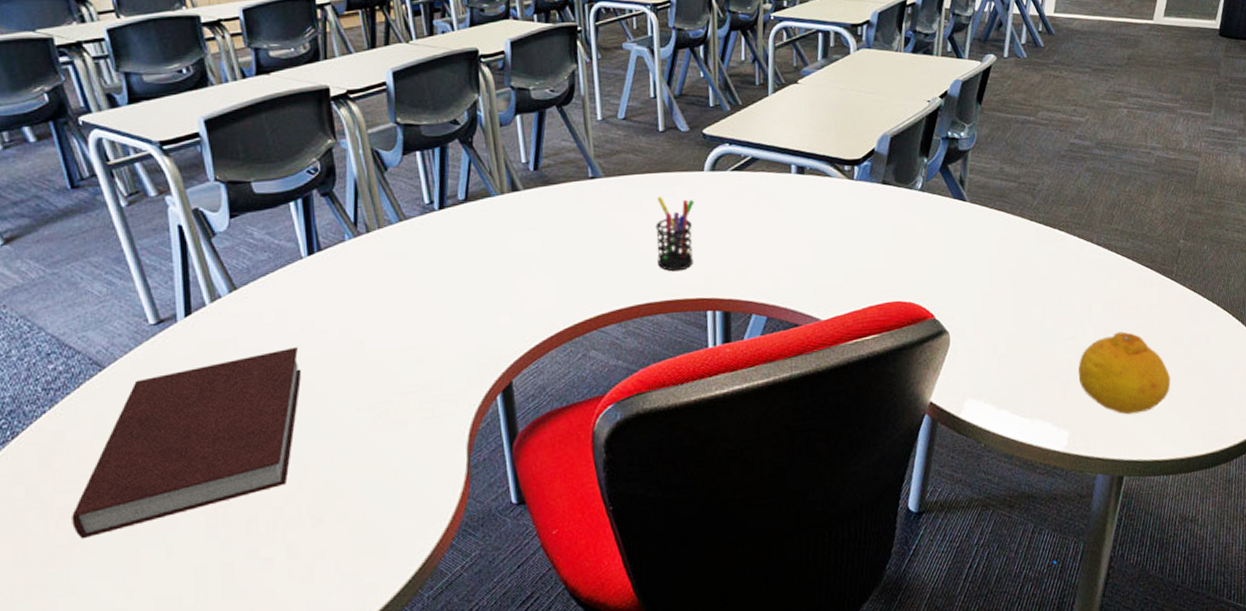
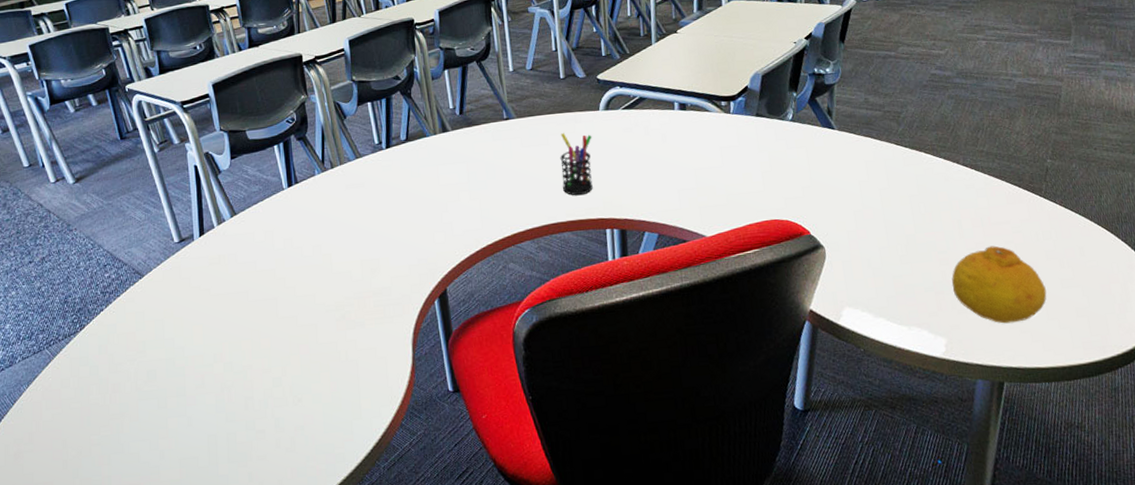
notebook: present [72,346,302,540] -> none [121,259,285,410]

